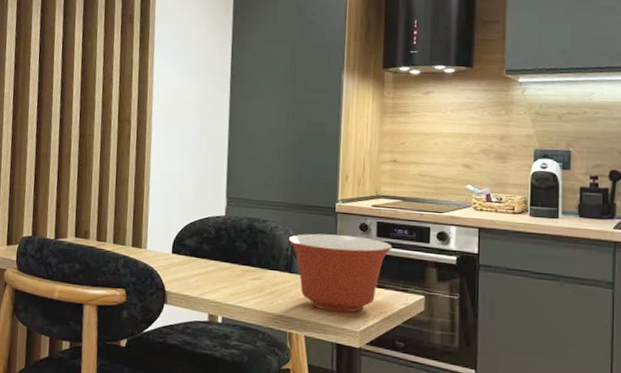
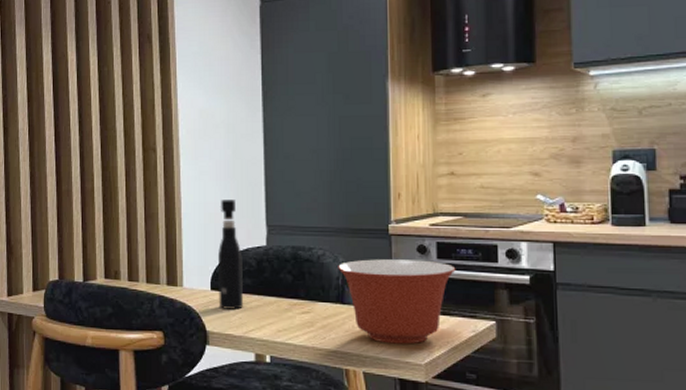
pepper grinder: none [178,171,203,273] -> present [217,199,244,310]

